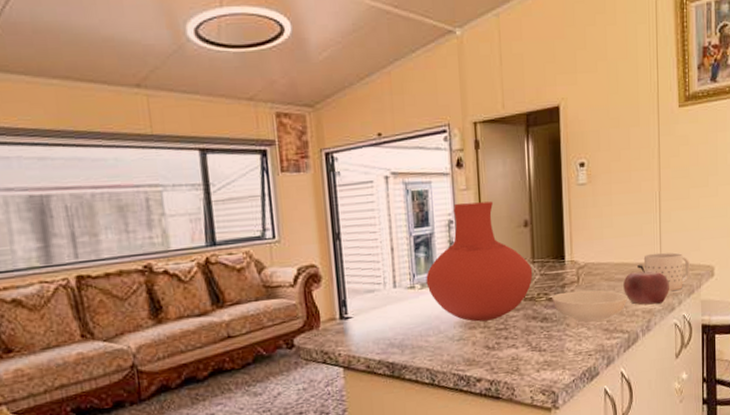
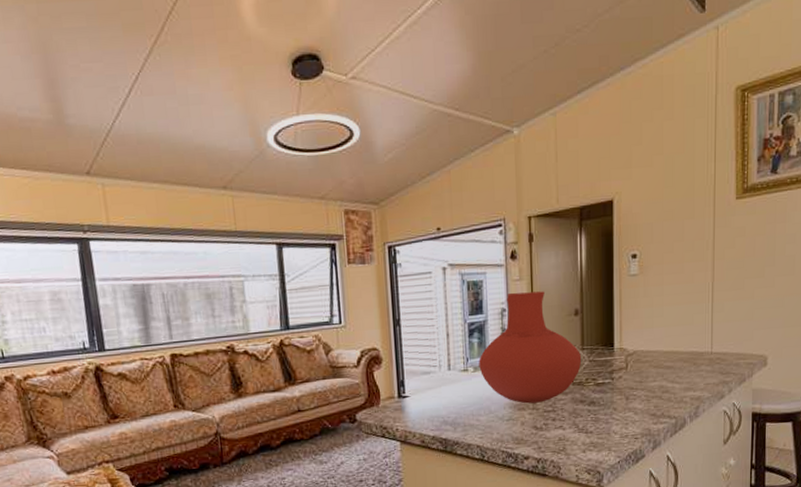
bowl: present [552,290,629,324] -> none [600,376,677,408]
fruit: present [623,264,670,306] -> none [672,352,721,393]
mug: present [643,252,690,292] -> none [694,341,742,380]

